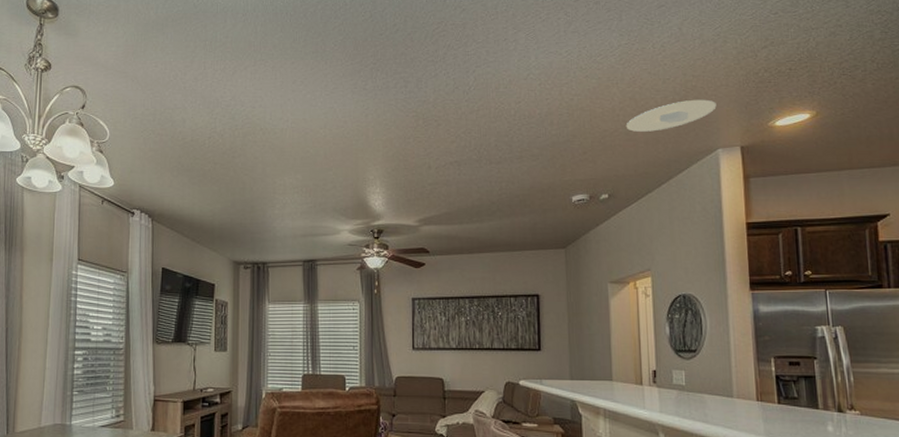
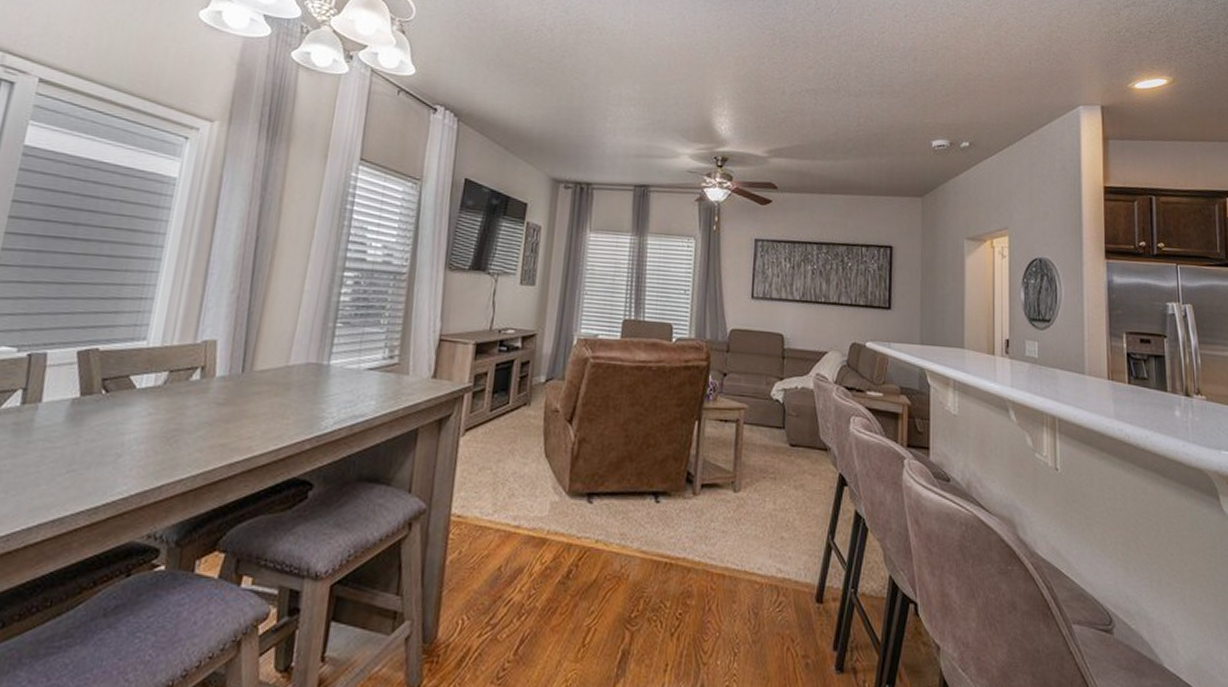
recessed light: present [626,99,717,132] -> none [990,51,1079,81]

